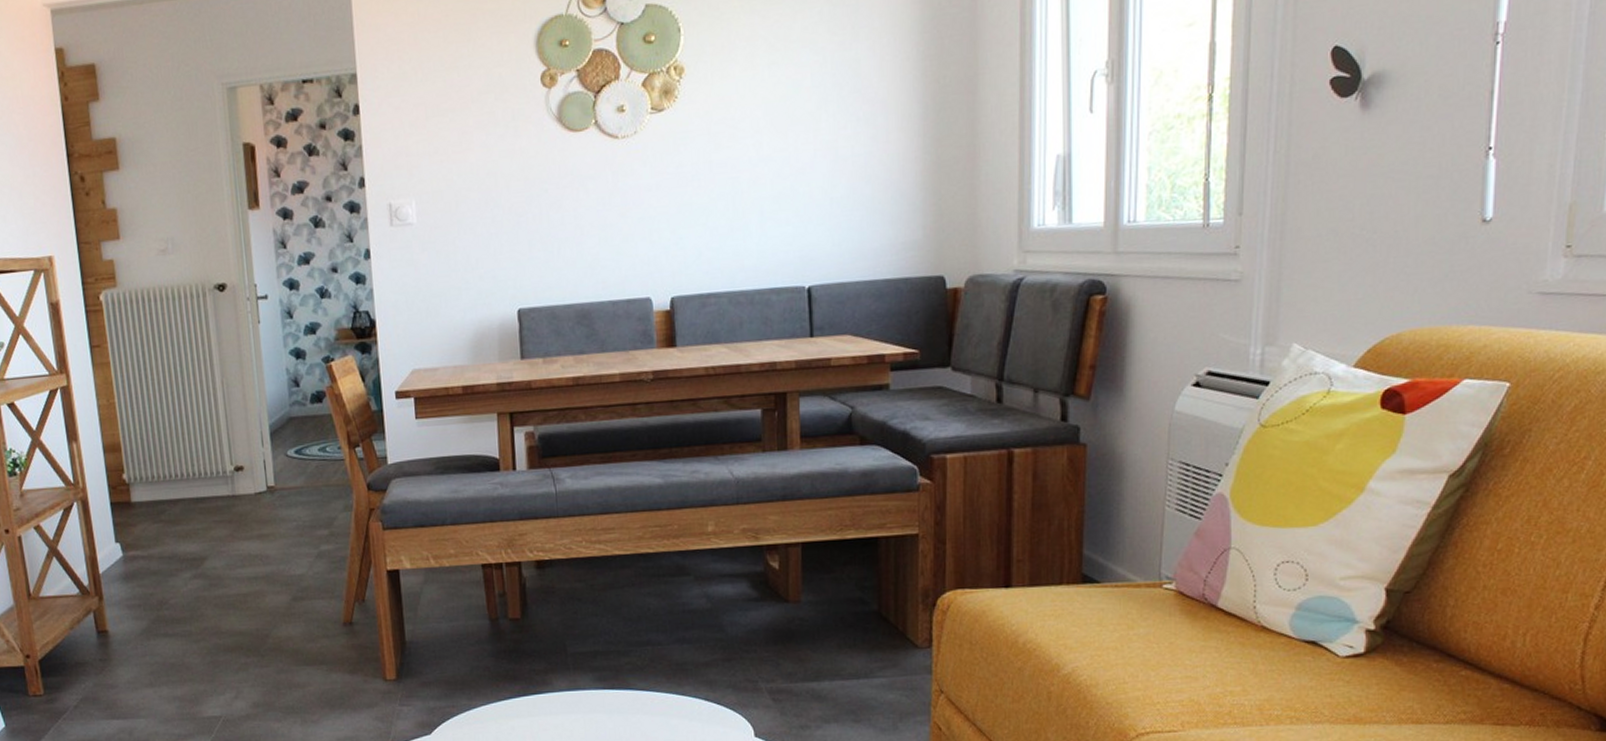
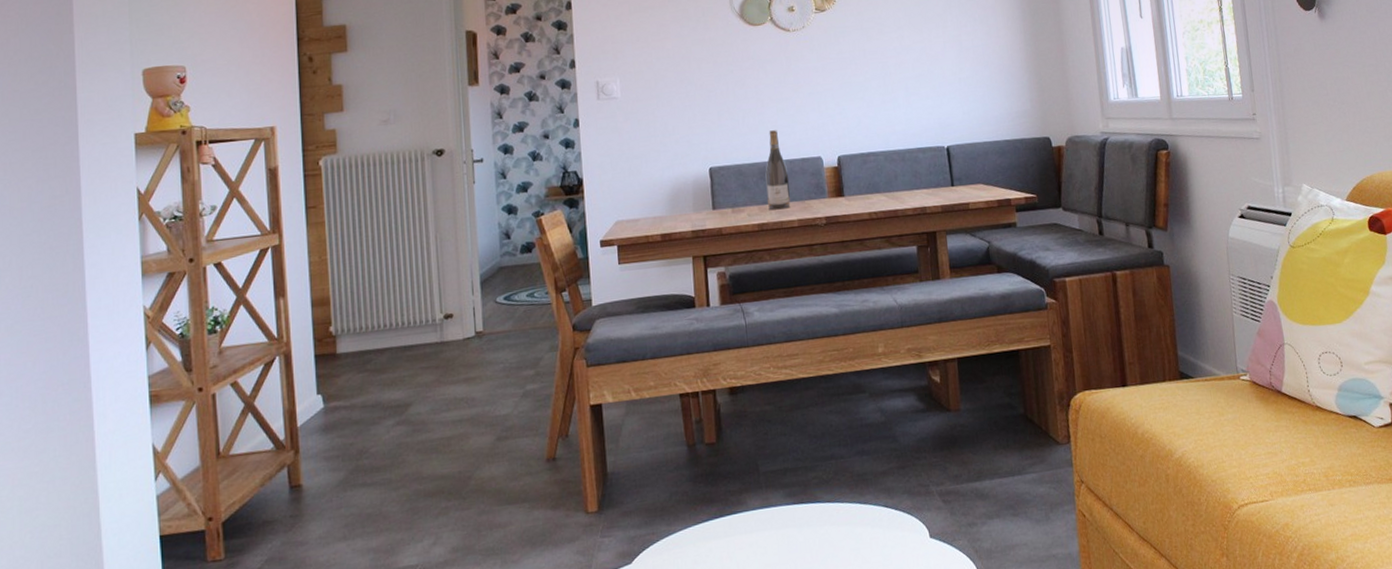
wine bottle: none [583,264,612,362] -> present [765,130,791,211]

